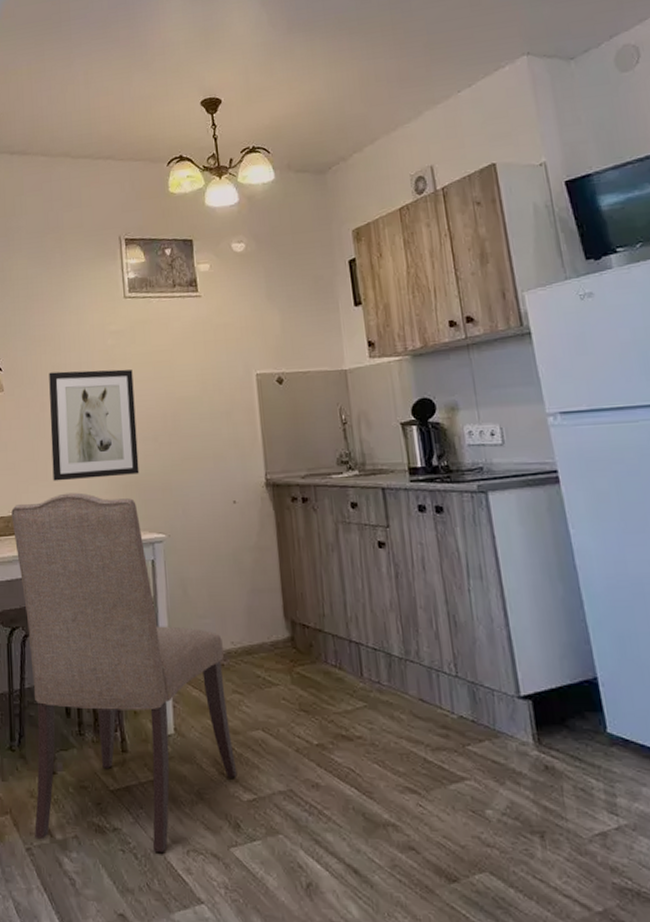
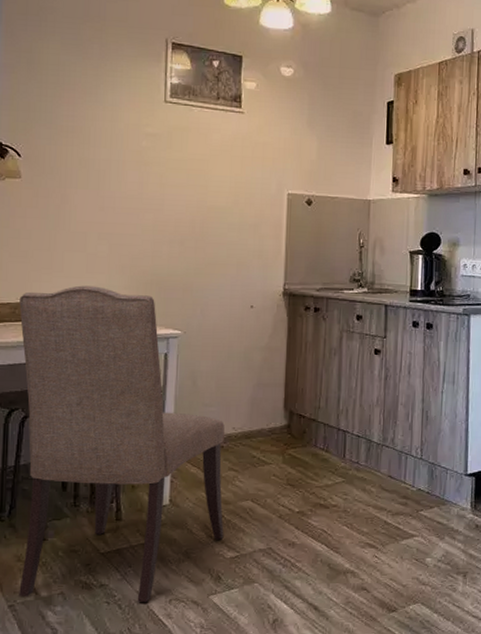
wall art: present [49,369,140,481] -> none [69,165,165,274]

